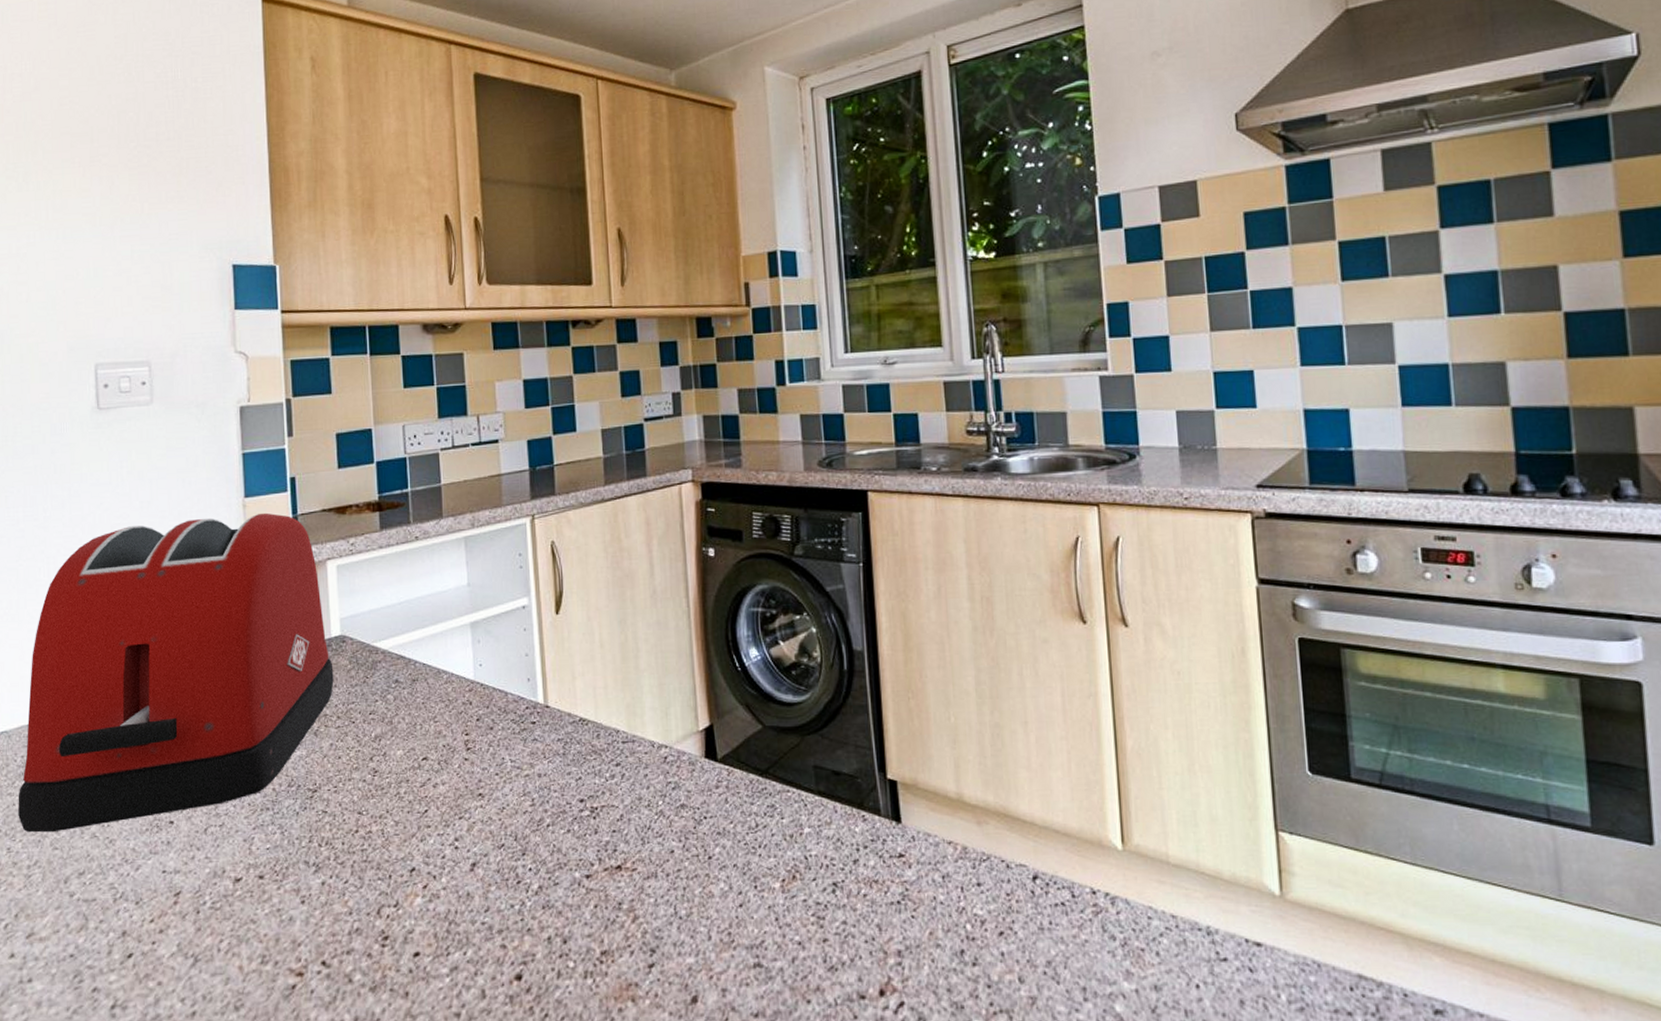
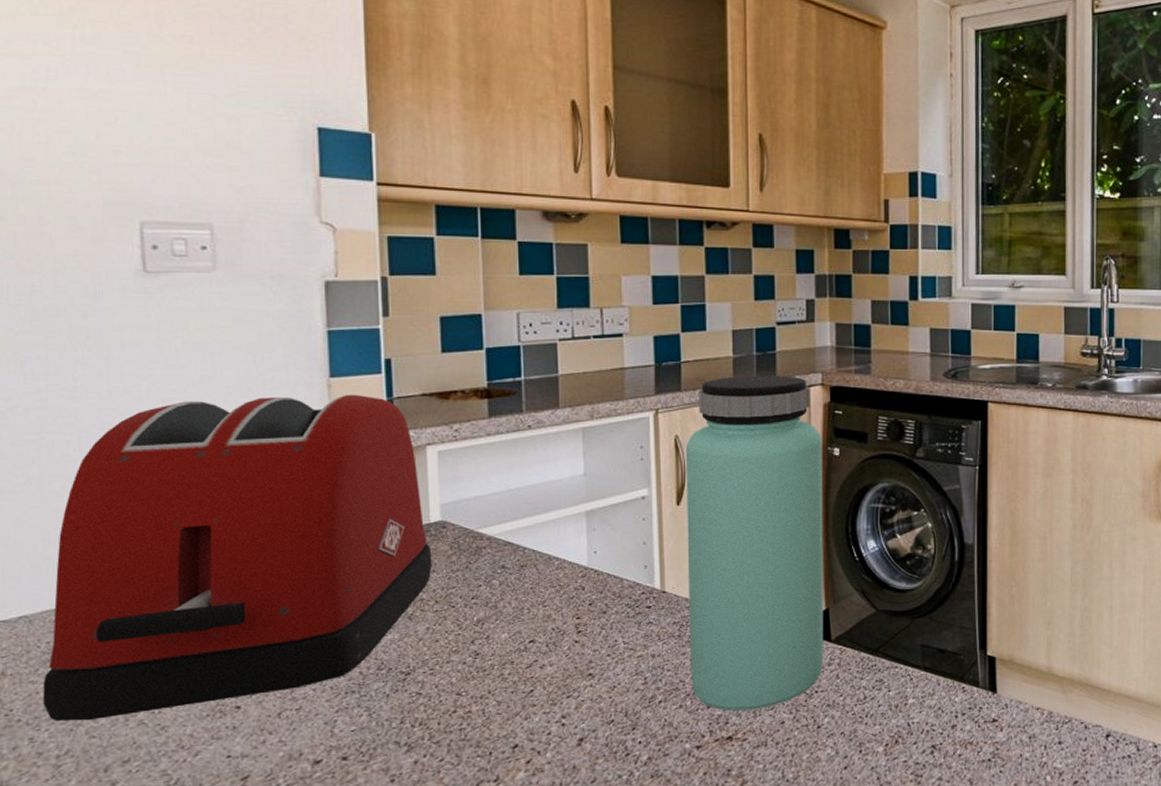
bottle: none [561,473,710,837] -> present [685,375,823,711]

